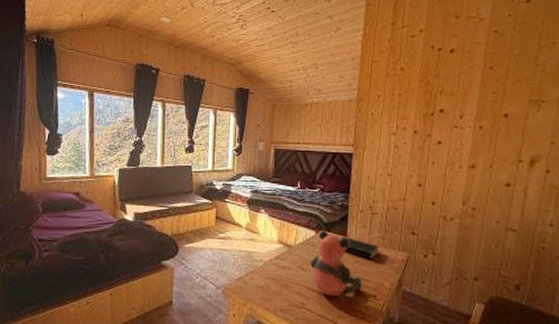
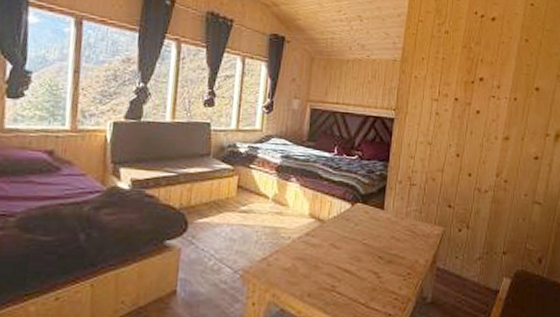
bear: present [310,230,362,297] -> none [344,202,397,277]
book: present [343,237,379,261] -> none [380,210,416,236]

